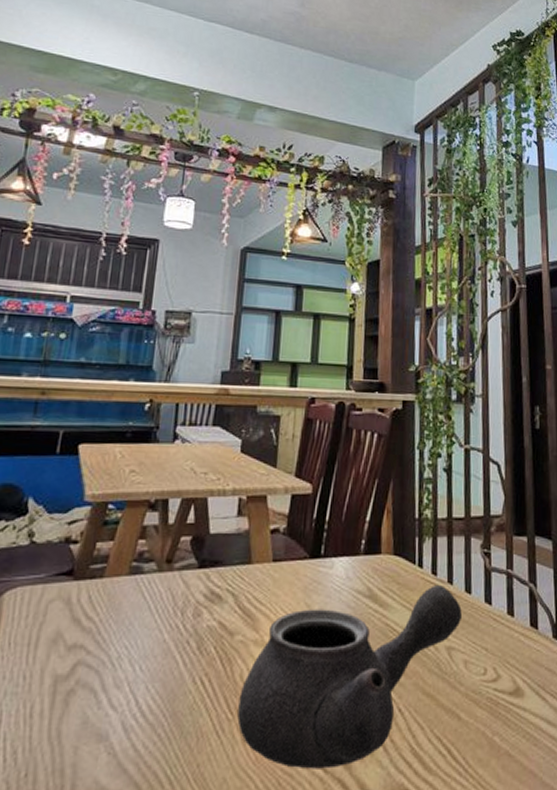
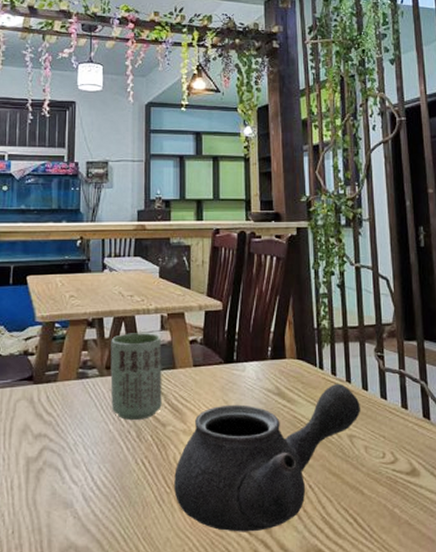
cup: none [168,518,237,628] -> present [110,333,162,421]

